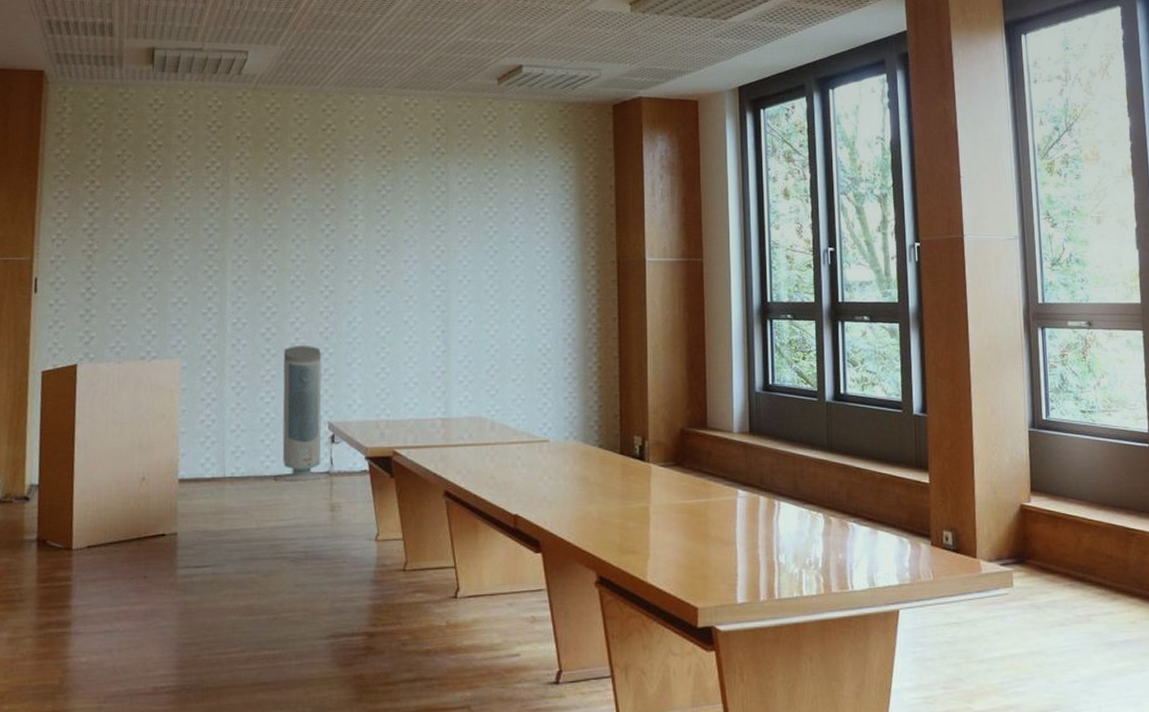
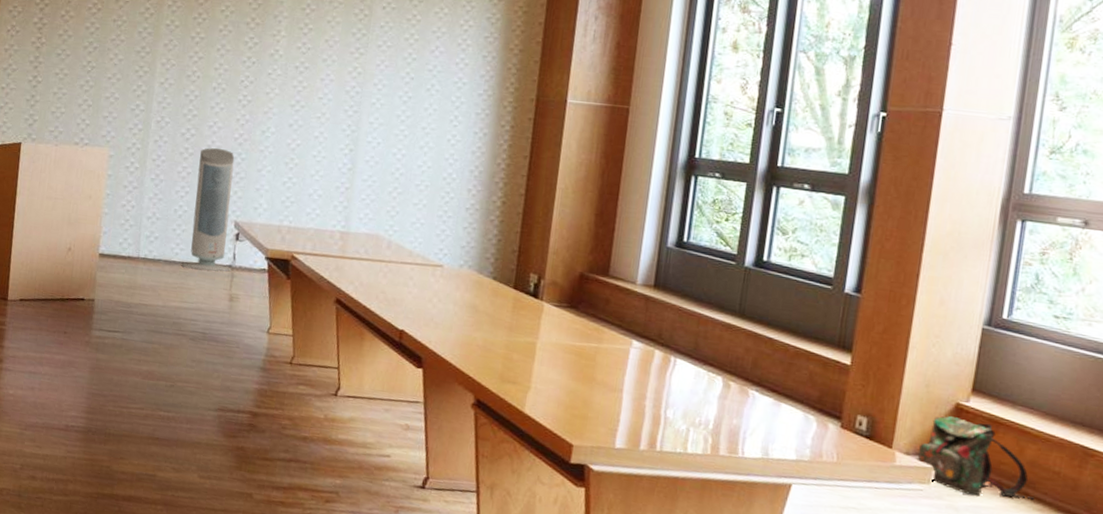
backpack: none [998,518,1097,591] -> present [918,416,1034,500]

